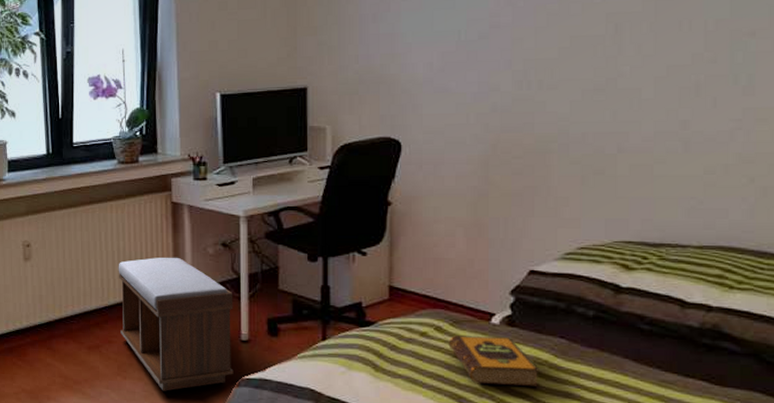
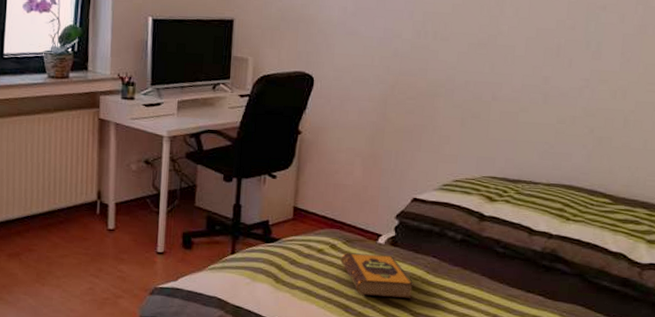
bench: present [118,257,234,391] -> none [41,171,153,298]

